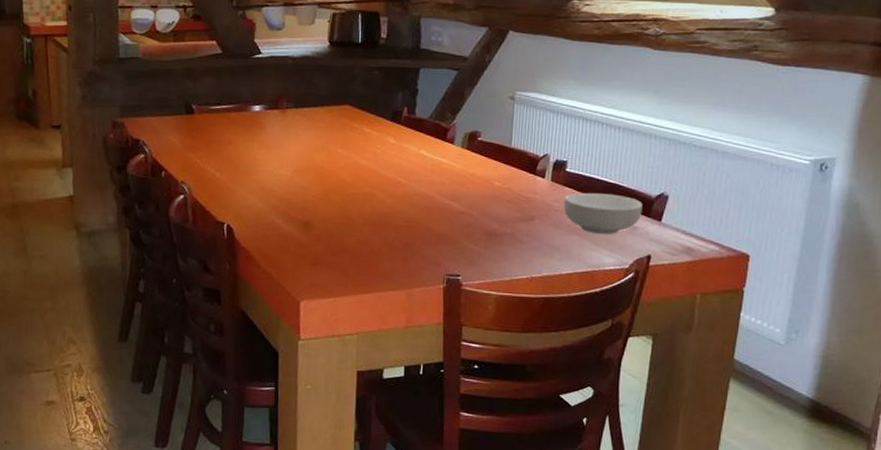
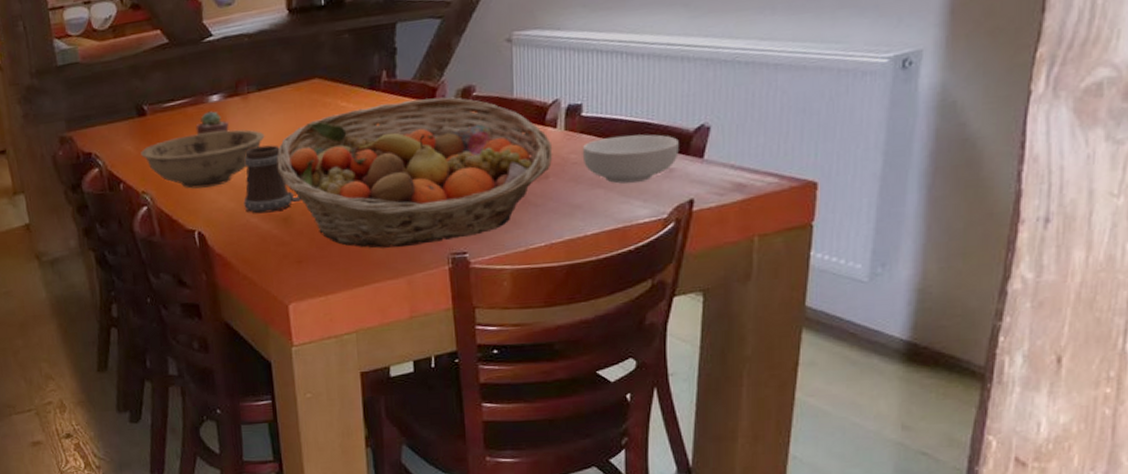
bowl: none [184,137,297,186] -> present [141,129,265,189]
potted succulent: none [236,119,266,139] -> present [195,111,229,135]
mug: none [271,156,323,216] -> present [243,145,302,214]
fruit basket: none [304,135,540,264] -> present [277,97,553,249]

